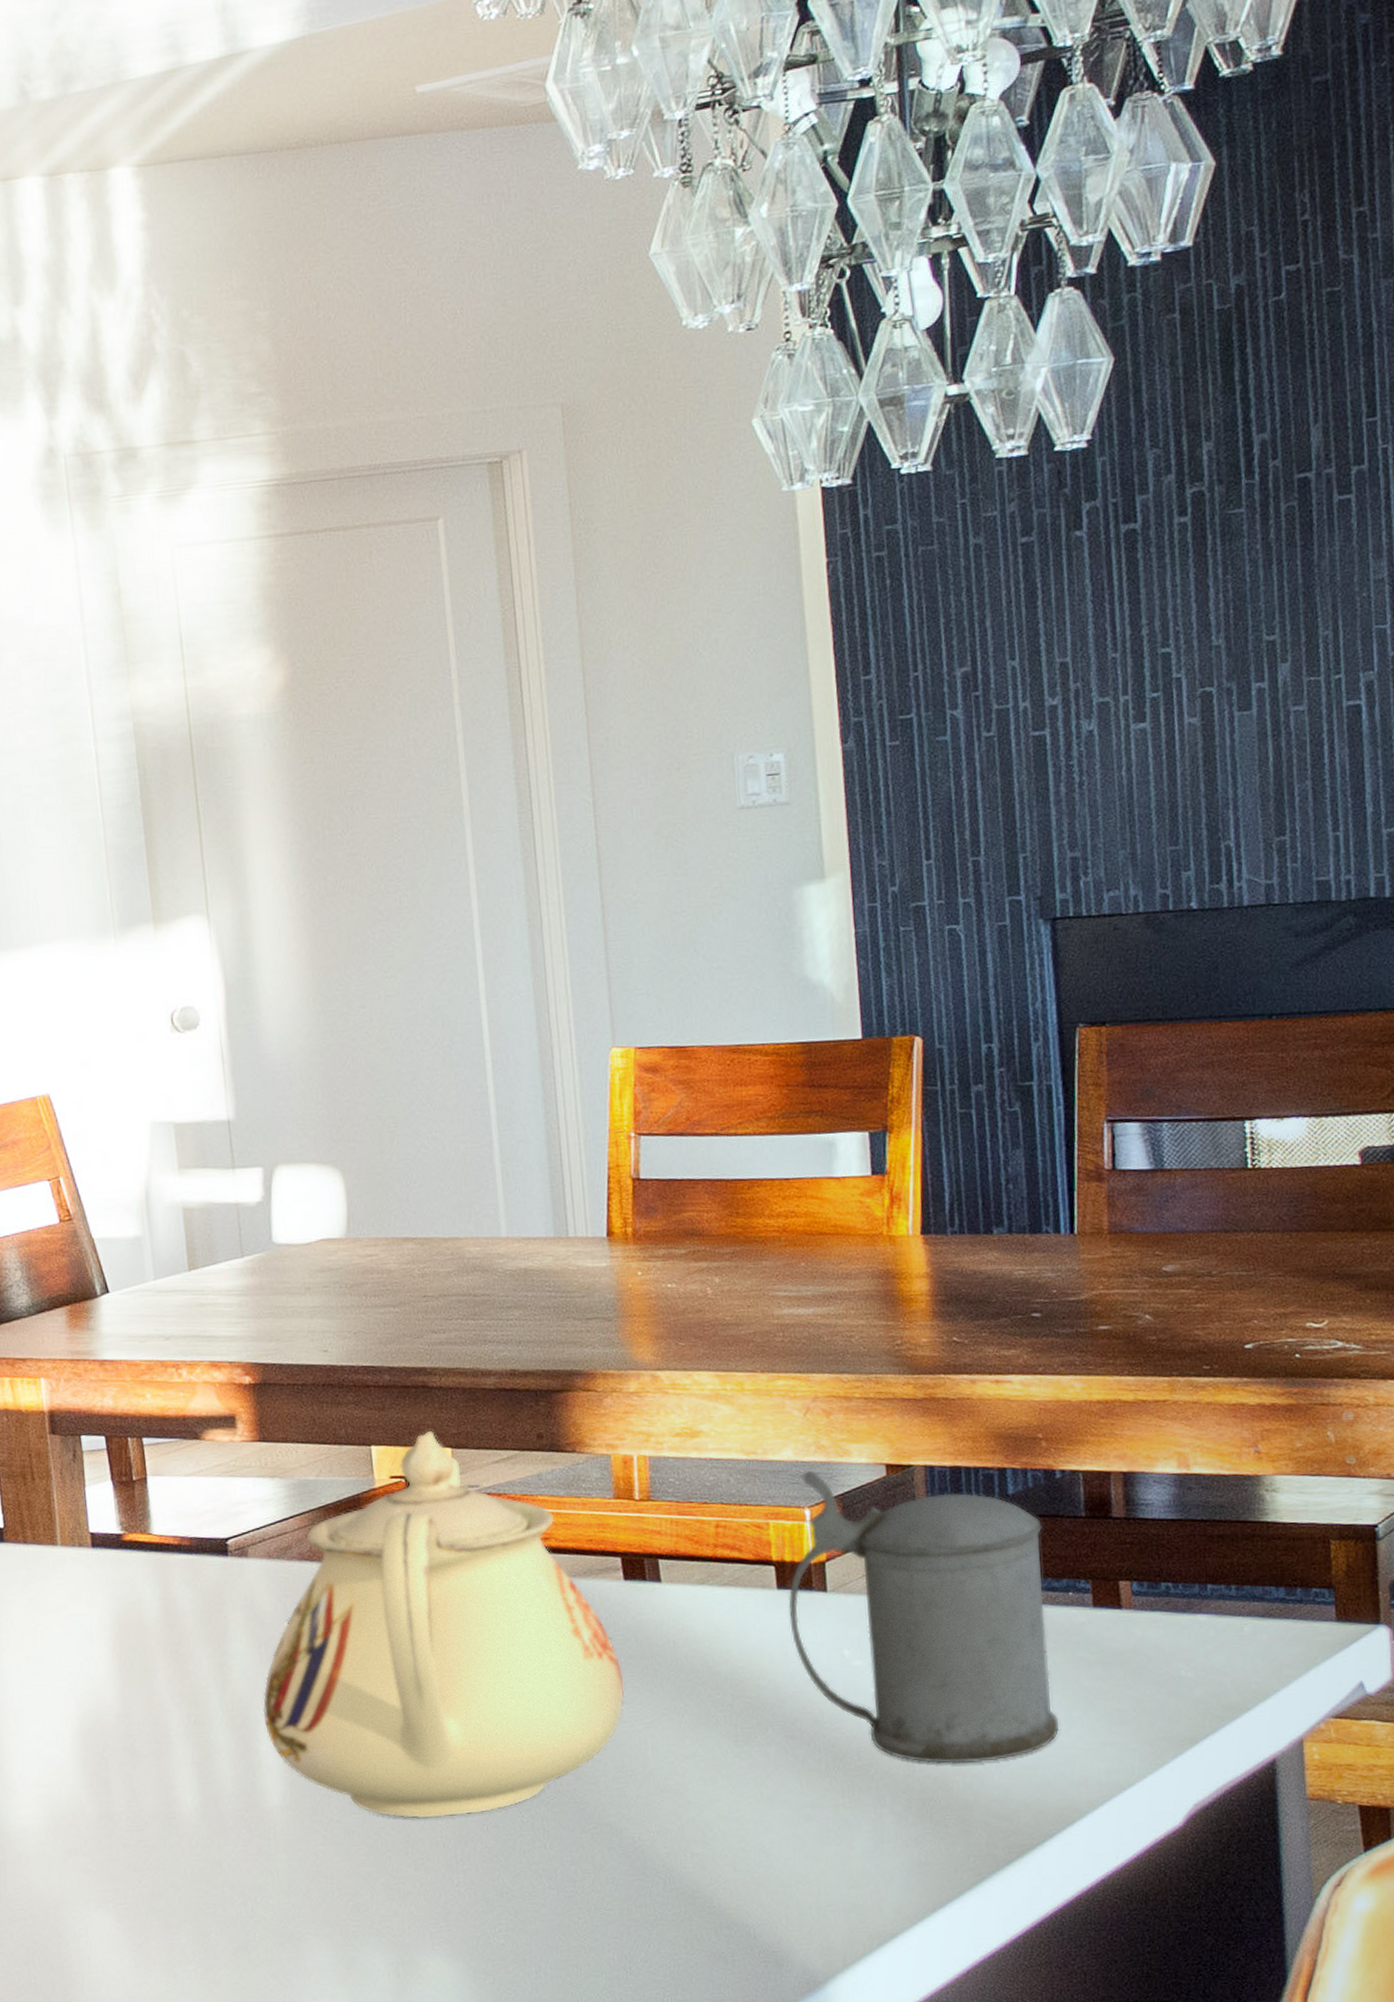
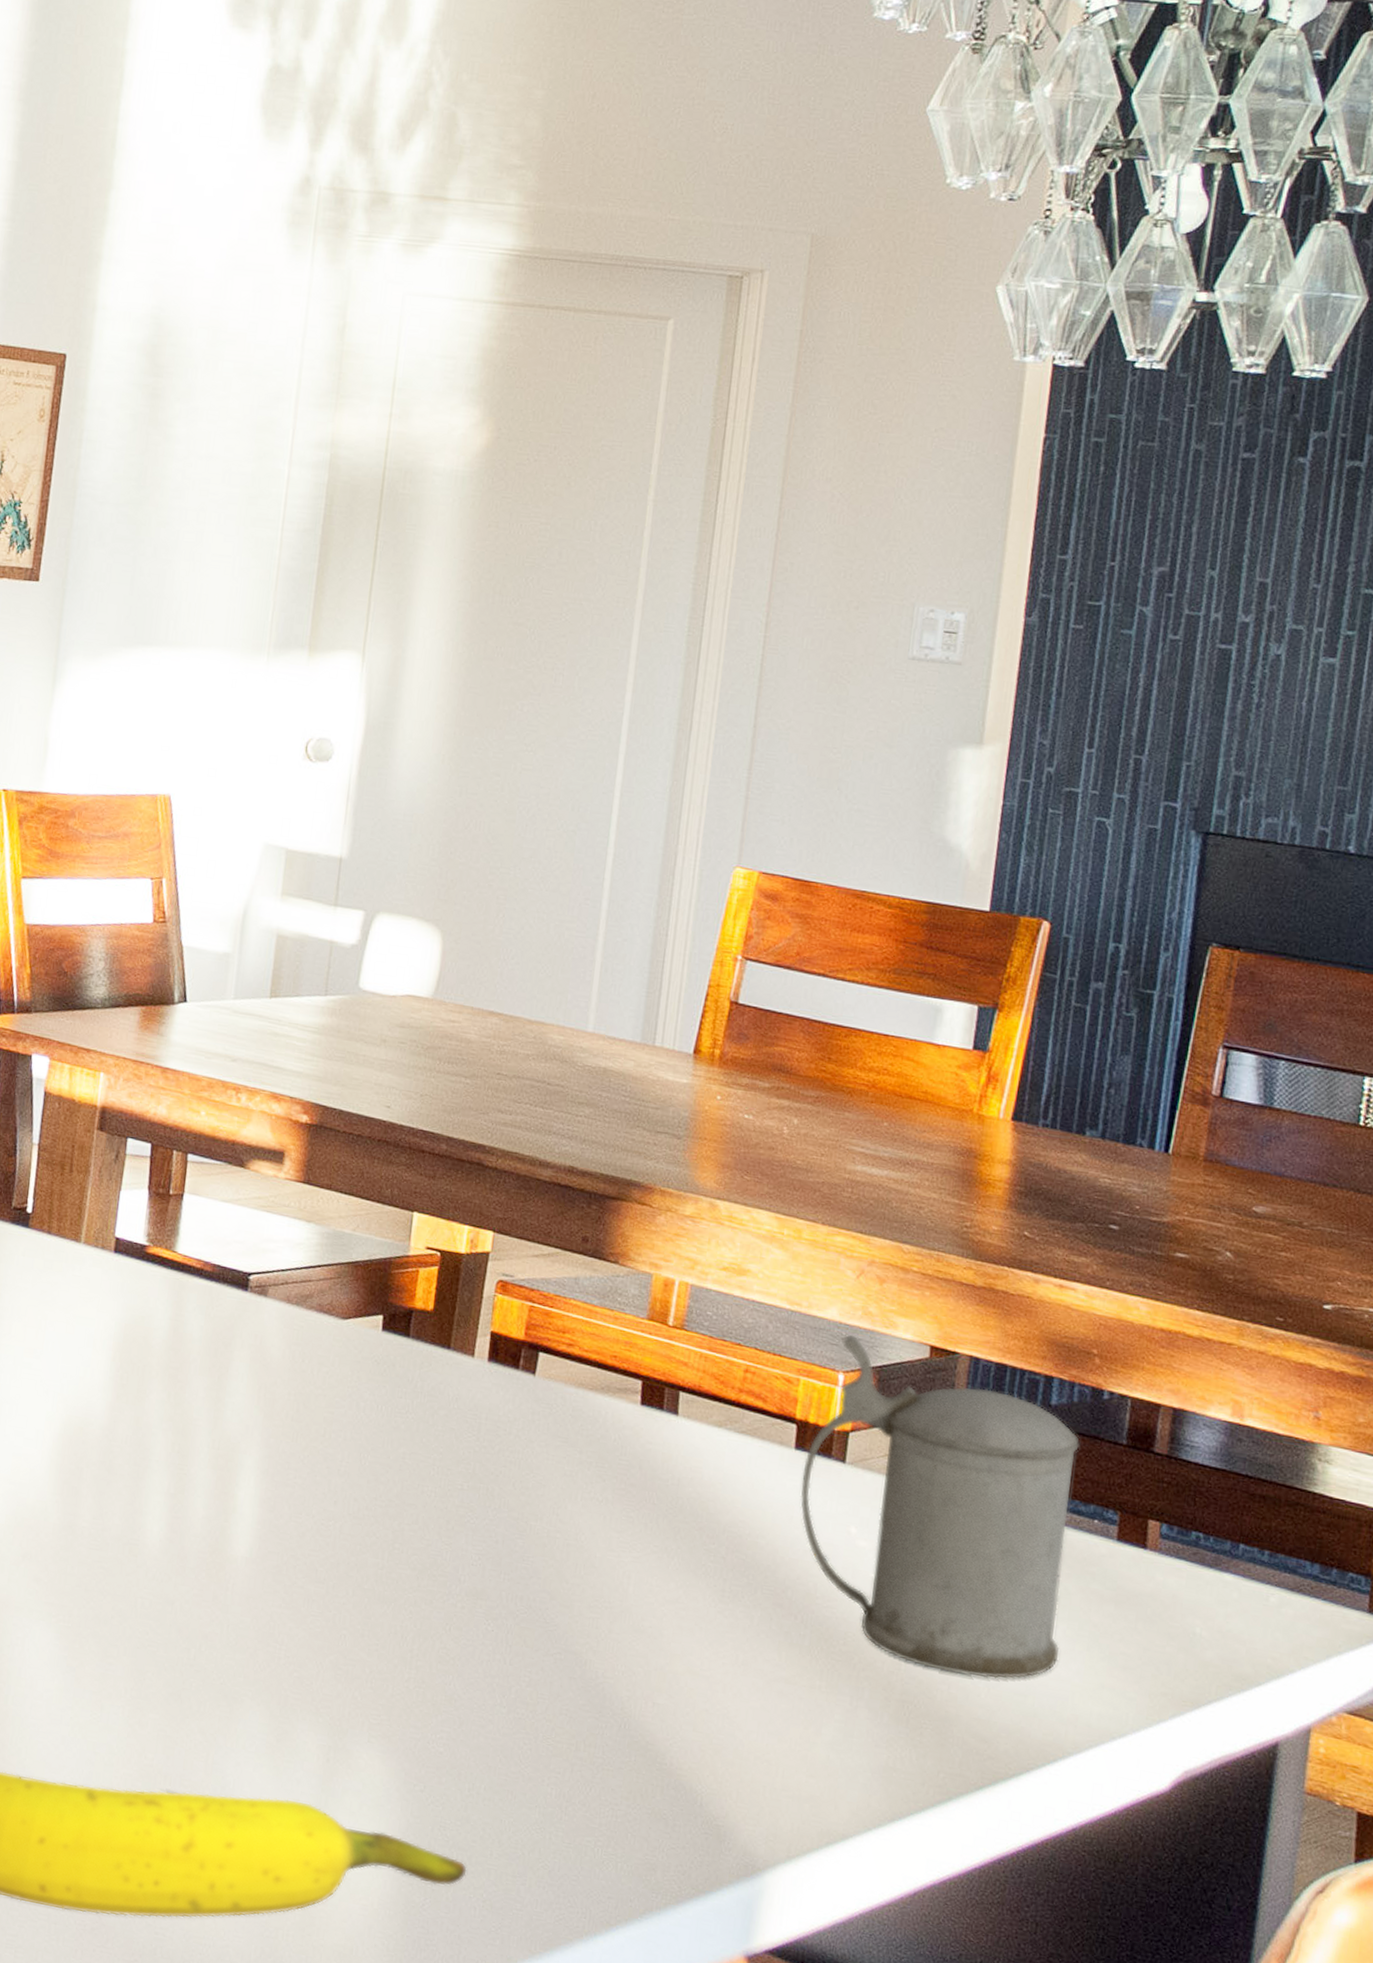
teapot: present [263,1430,624,1819] -> none [247,1208,620,1612]

